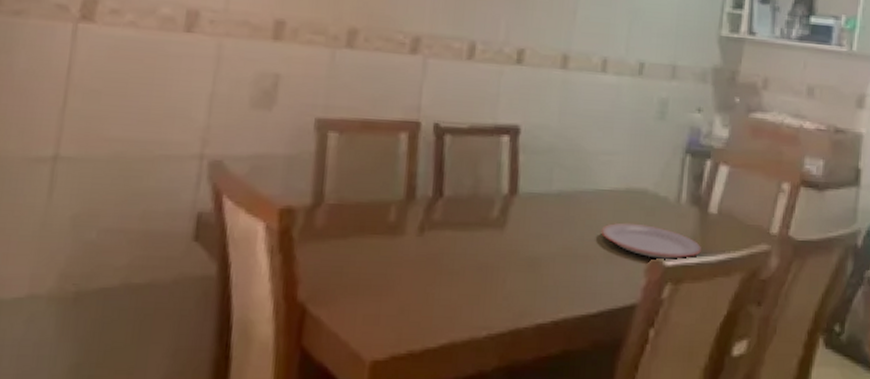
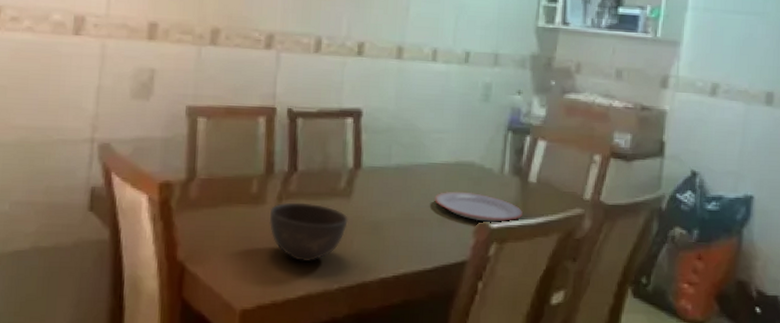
bowl: none [408,233,501,305] -> present [269,202,348,263]

